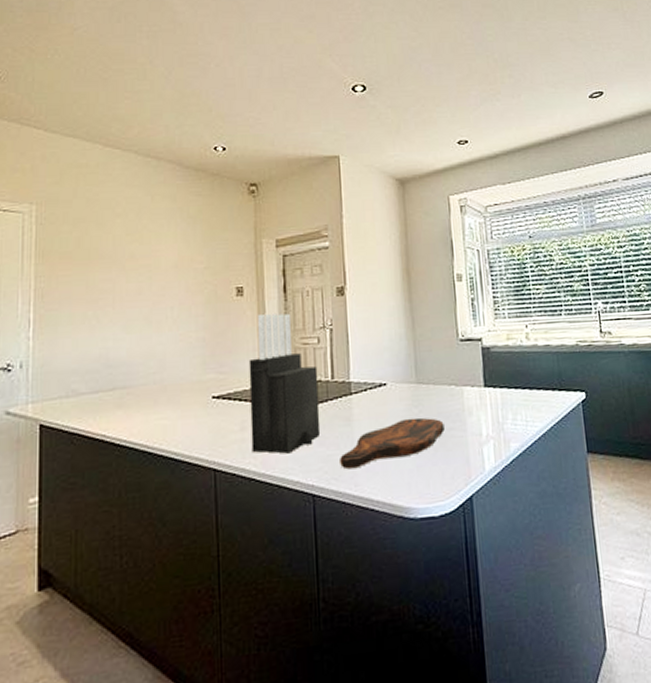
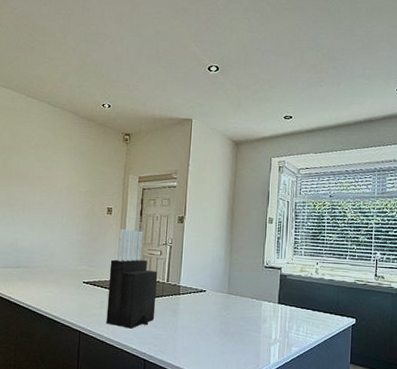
cutting board: present [340,417,445,470] -> none [166,317,244,347]

